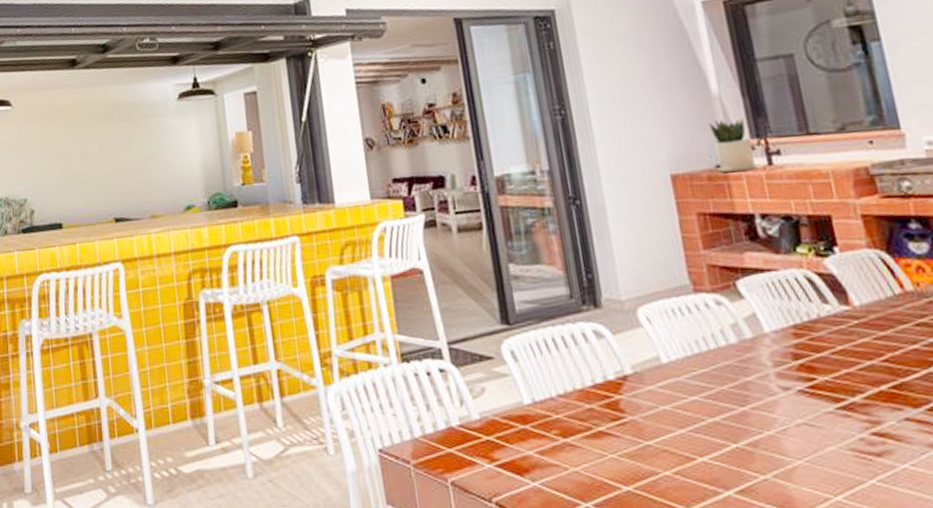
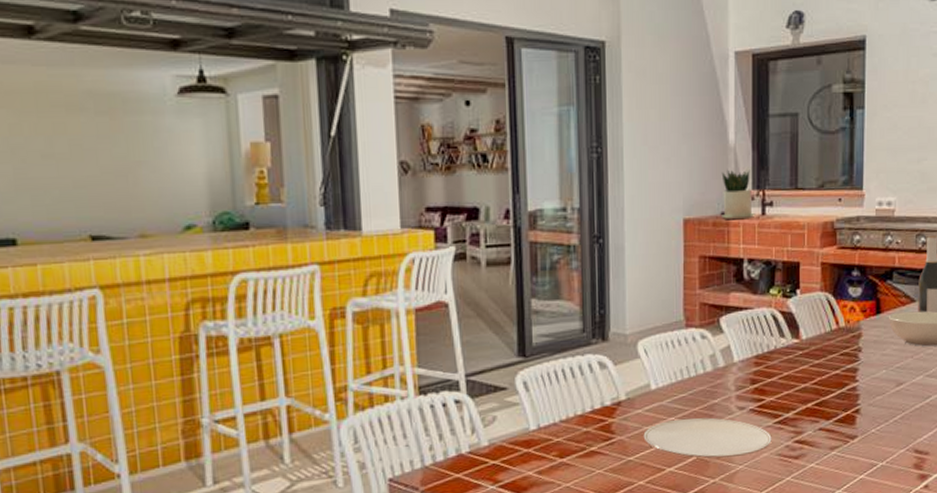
plate: none [661,397,838,450] -> present [643,417,772,459]

